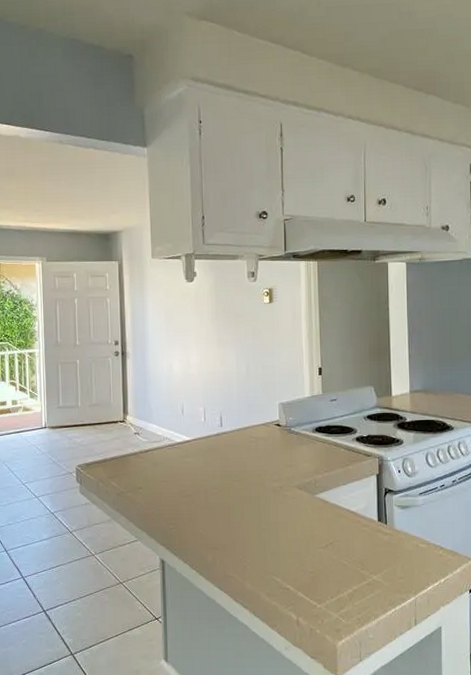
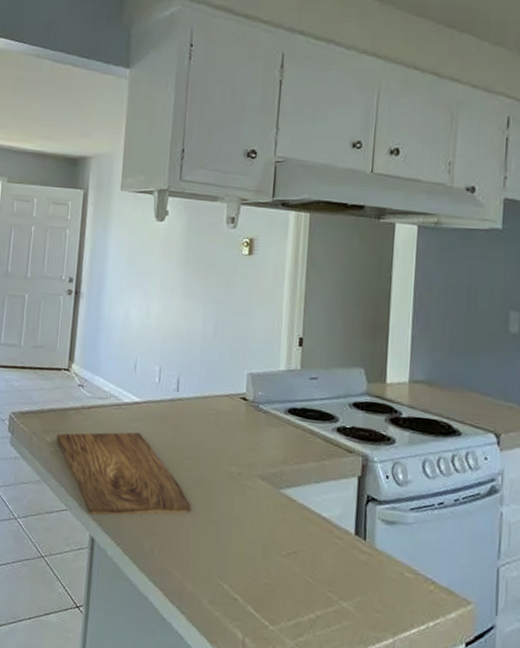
cutting board: none [120,466,244,541] -> present [56,432,192,515]

